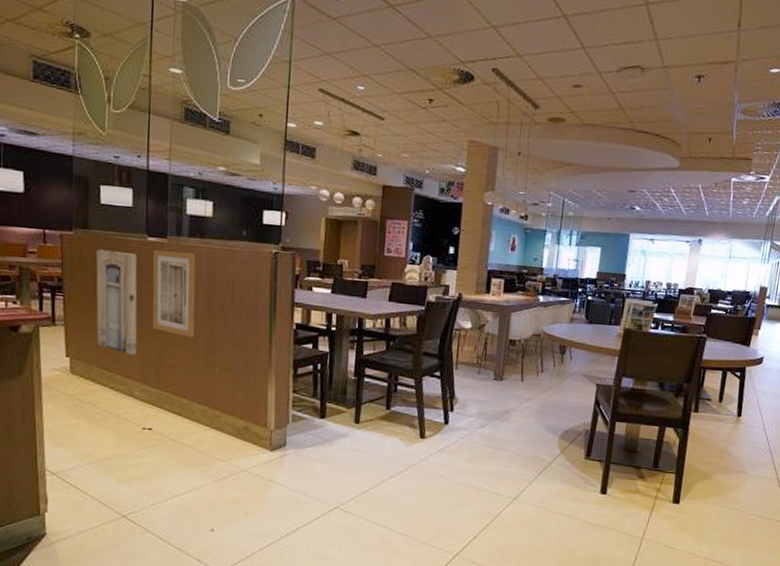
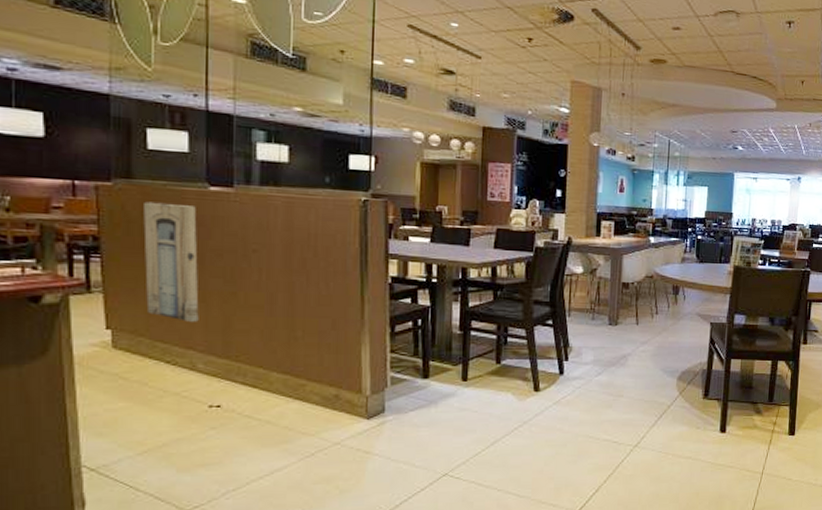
wall art: present [152,250,196,338] -> none [216,201,271,299]

